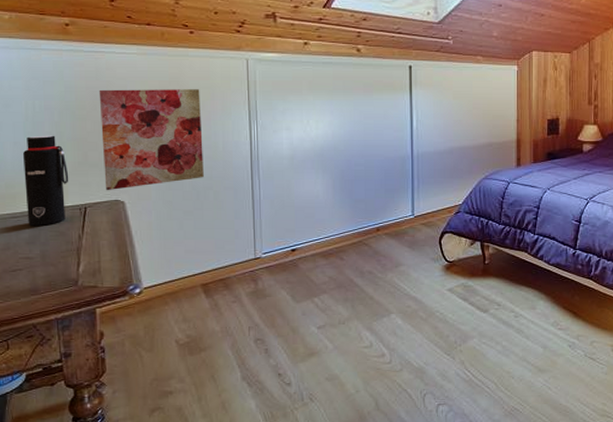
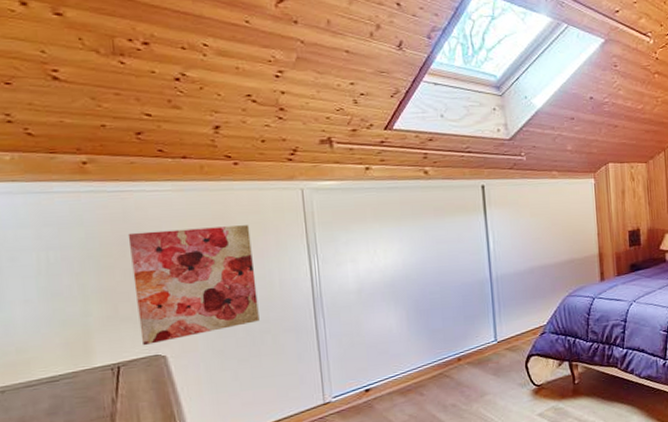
water bottle: present [23,135,69,226] -> none [37,288,97,394]

